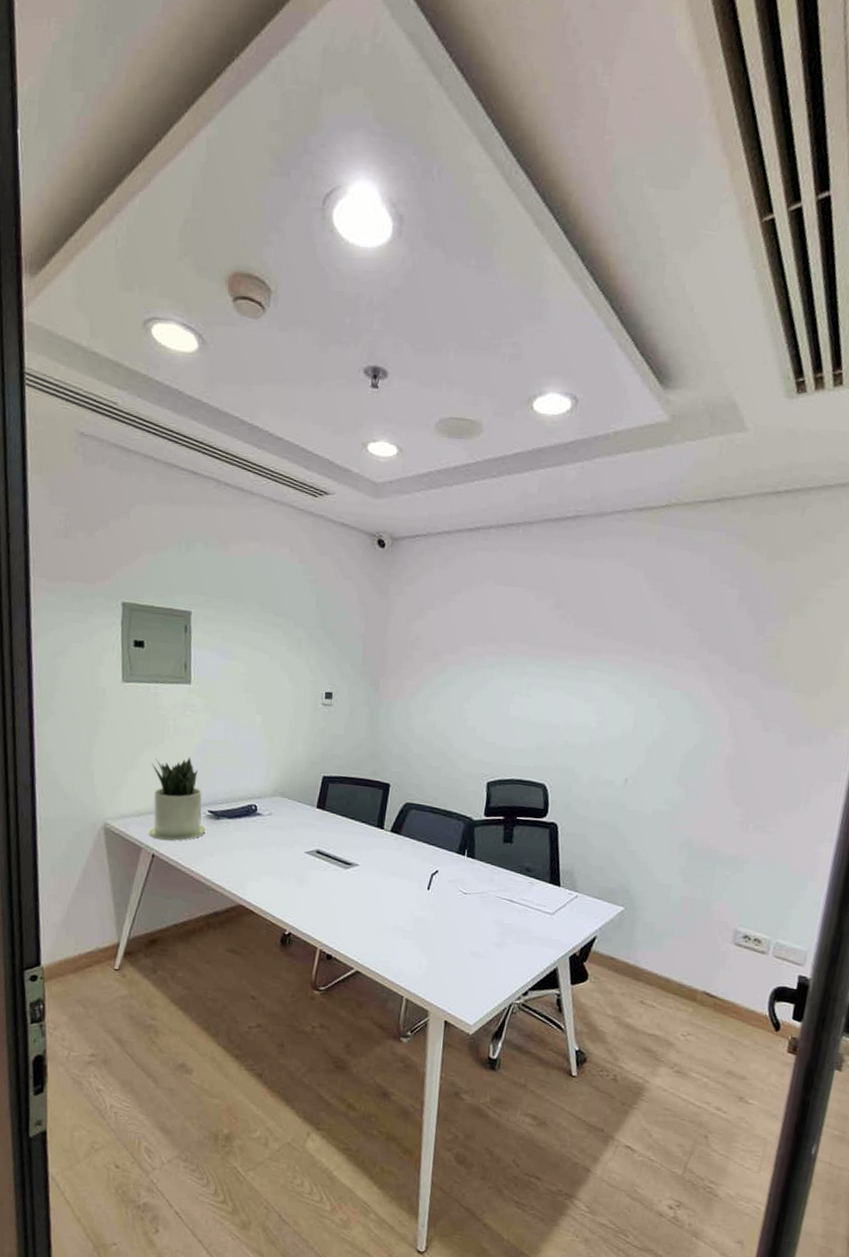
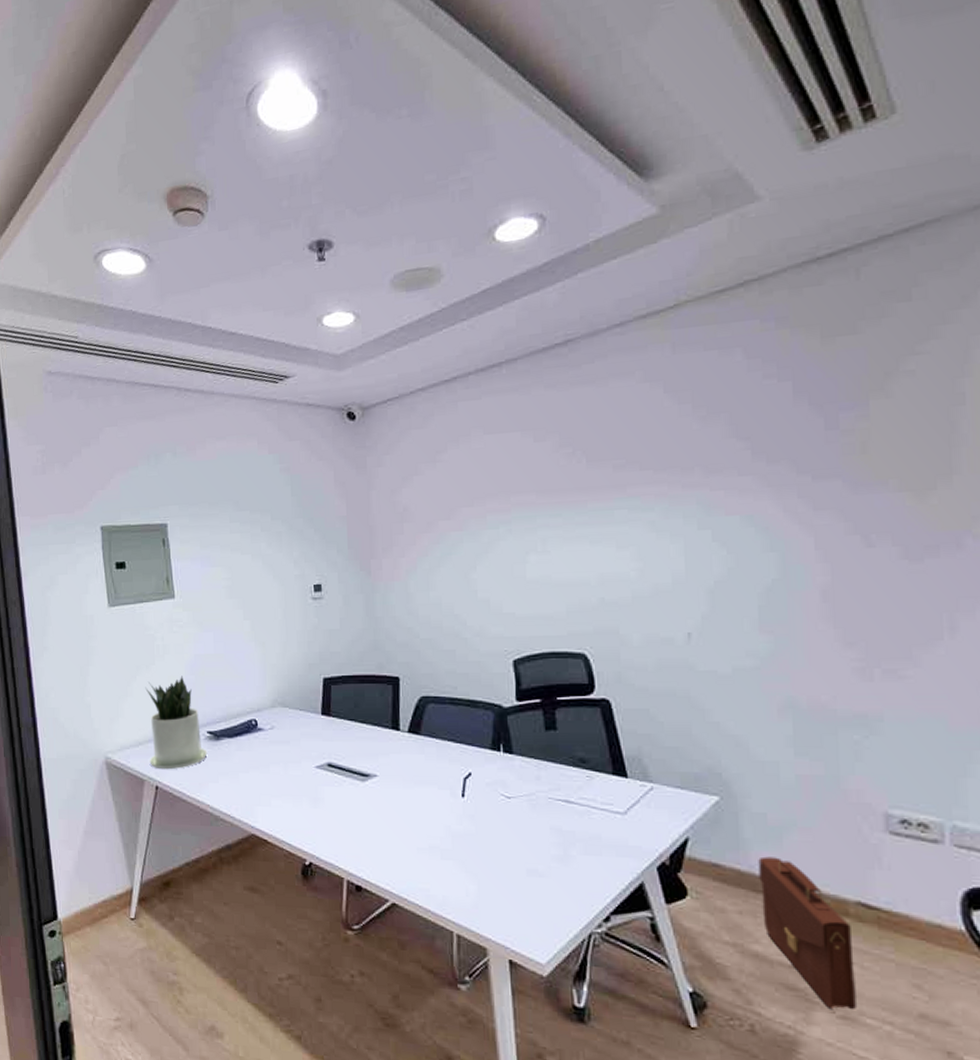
briefcase: none [637,954,696,1067] -> present [758,856,856,1010]

